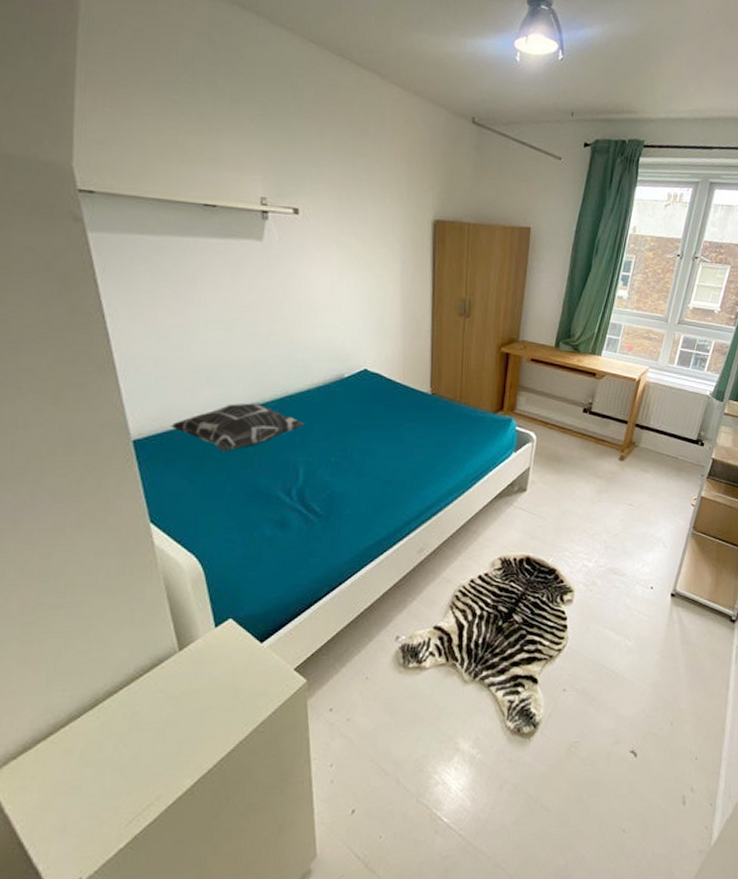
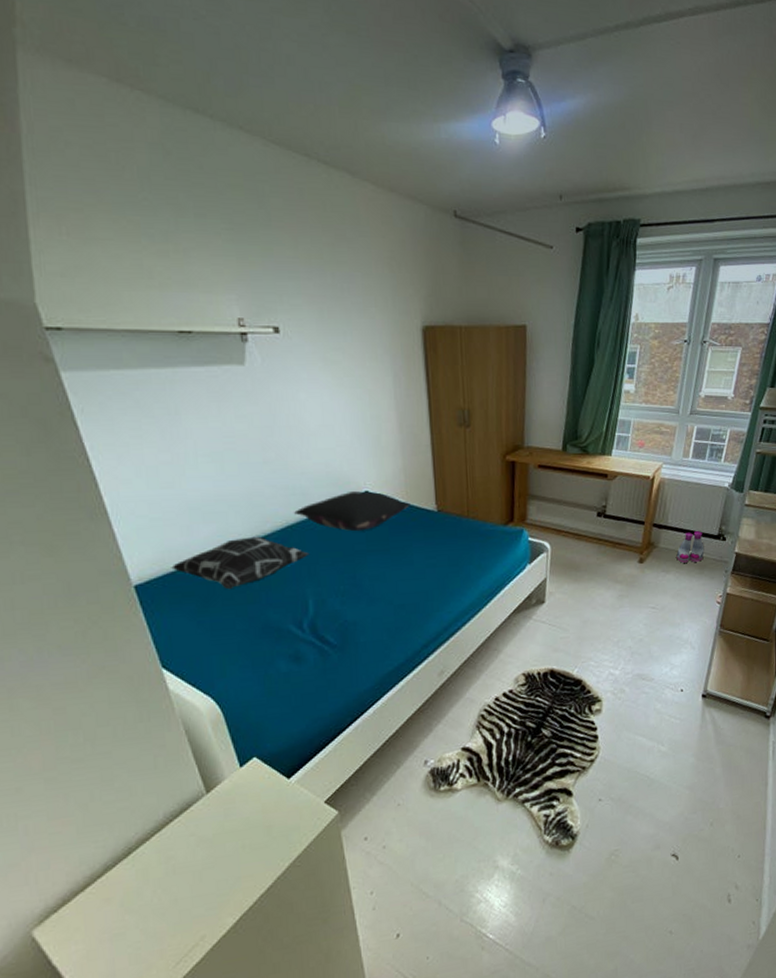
pillow: none [295,368,406,407] -> present [294,491,410,532]
boots: none [656,434,683,464] -> present [676,531,705,563]

